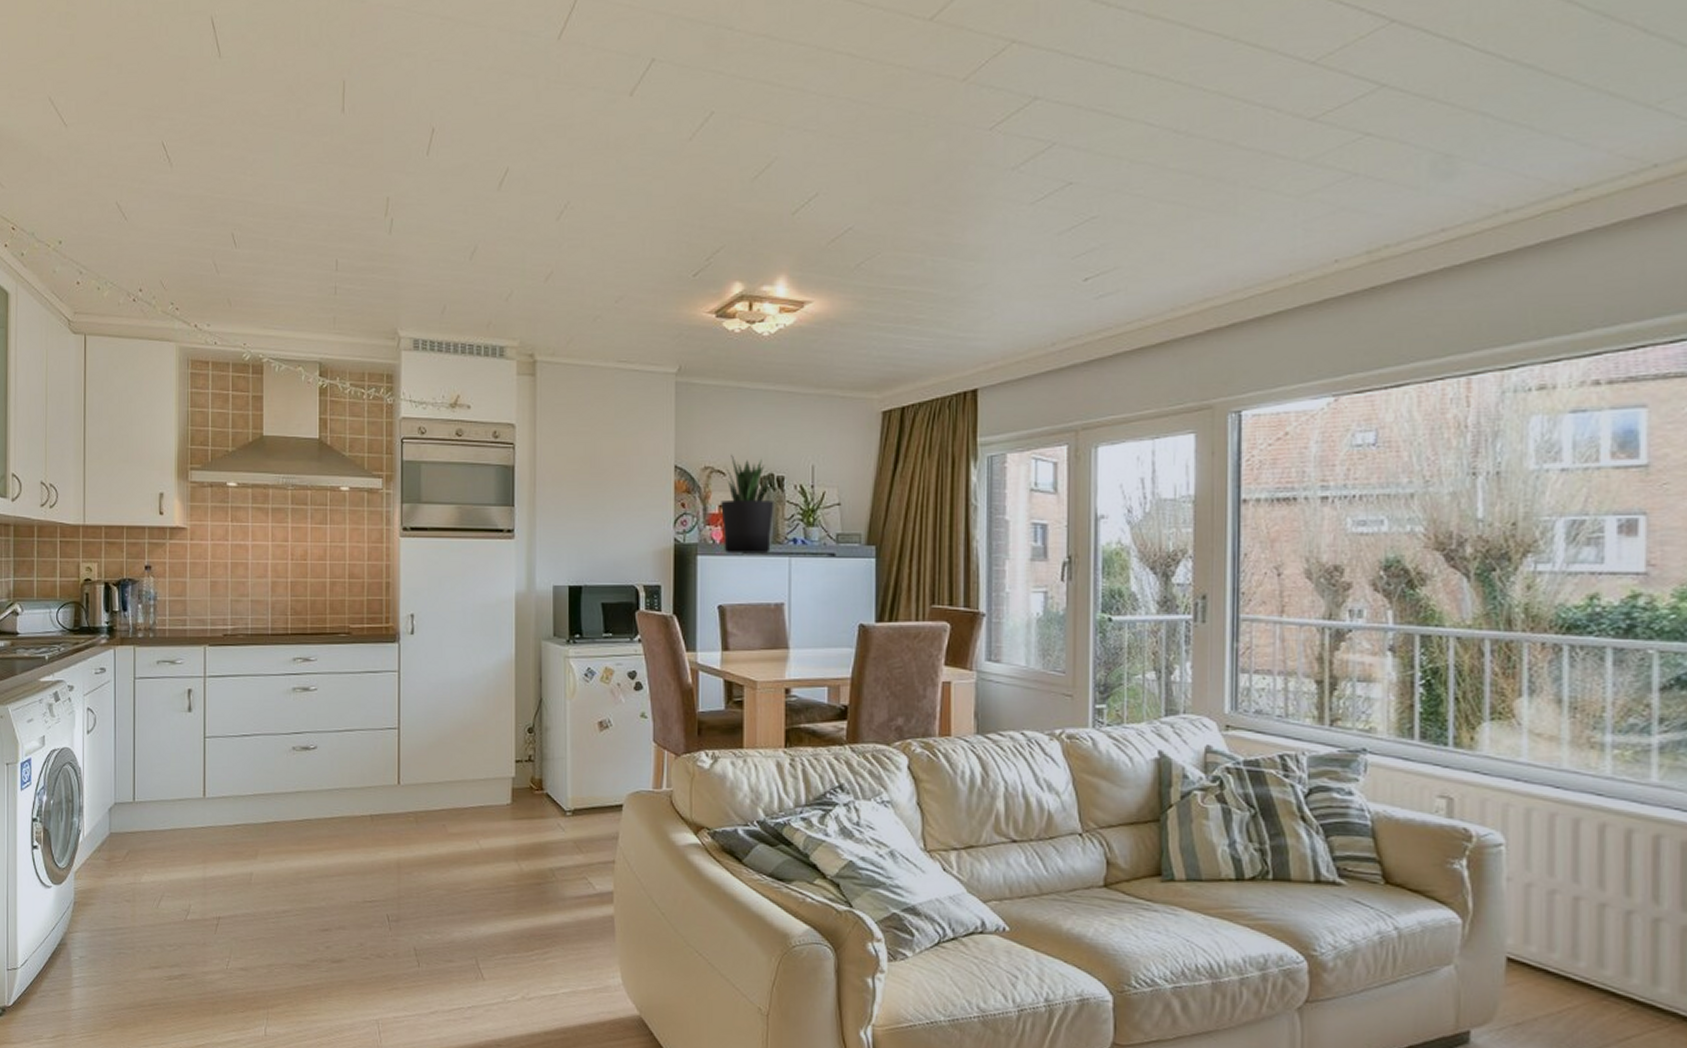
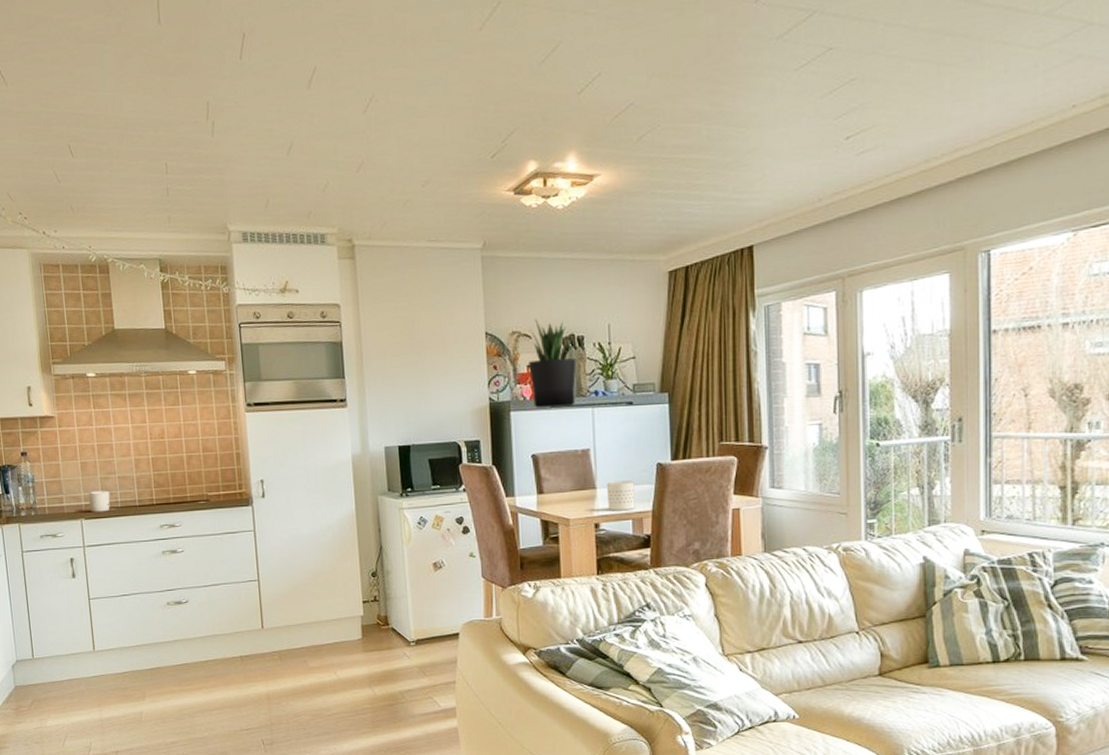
mug: none [215,614,240,639] -> present [88,490,111,512]
mug: none [800,641,832,676] -> present [606,480,635,511]

